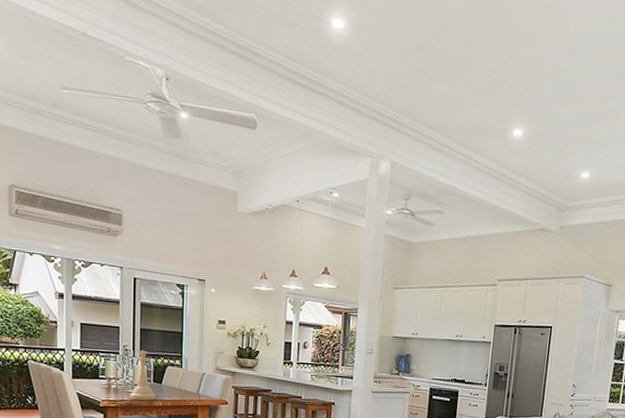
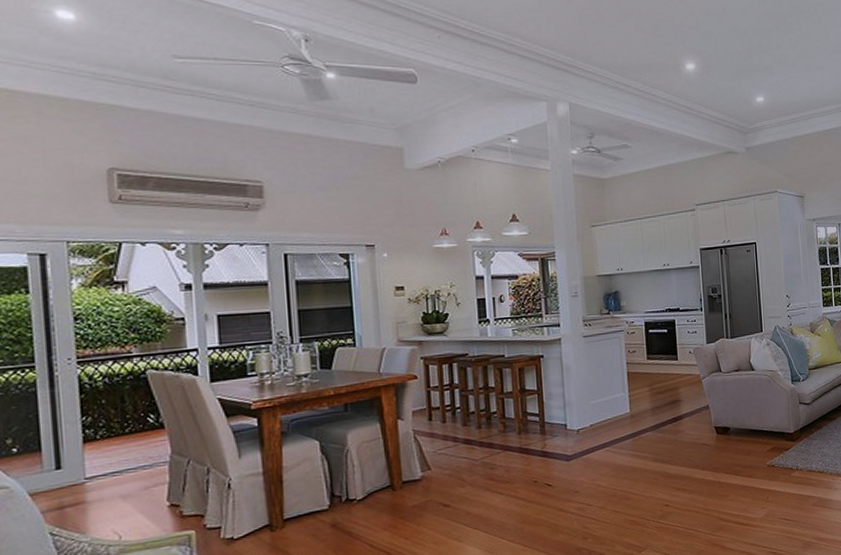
chess piece: present [129,349,156,401] -> none [290,333,326,394]

